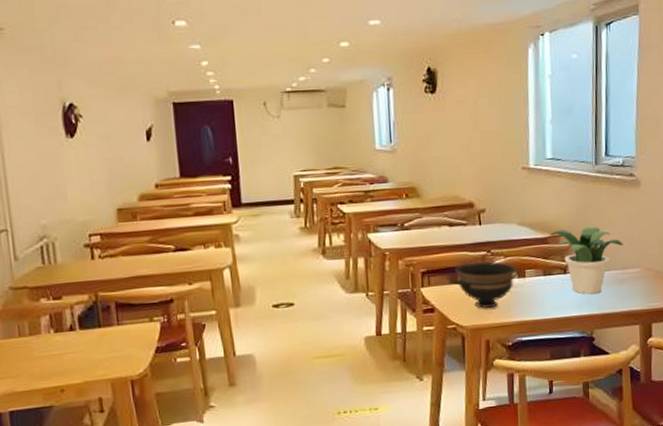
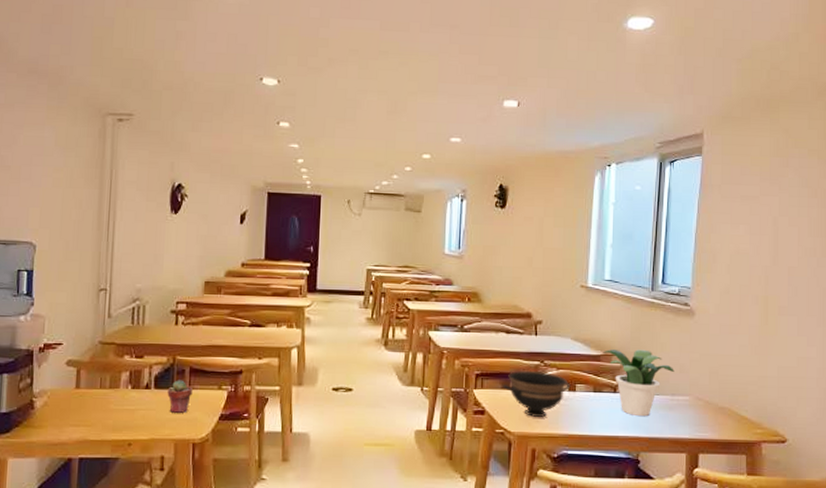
potted succulent: none [94,316,122,352] -> present [167,380,193,413]

